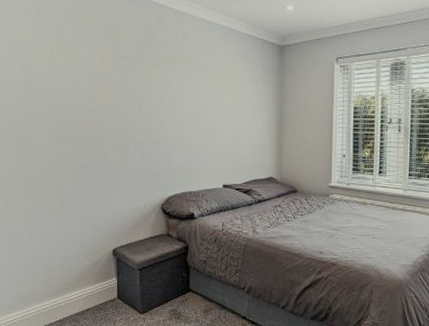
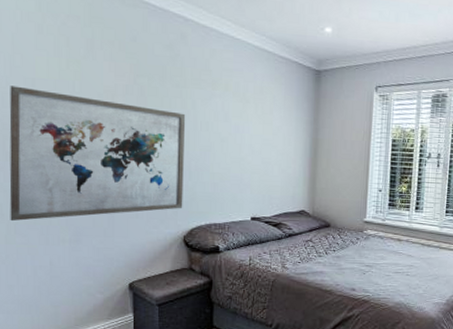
wall art: none [9,73,162,194] -> present [9,86,186,222]

